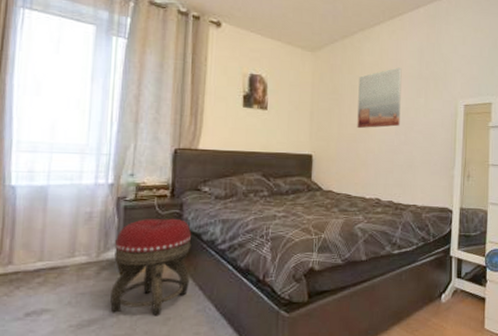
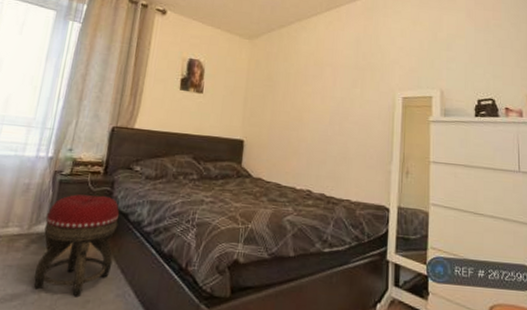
wall art: present [357,67,402,129] -> none [290,57,338,117]

